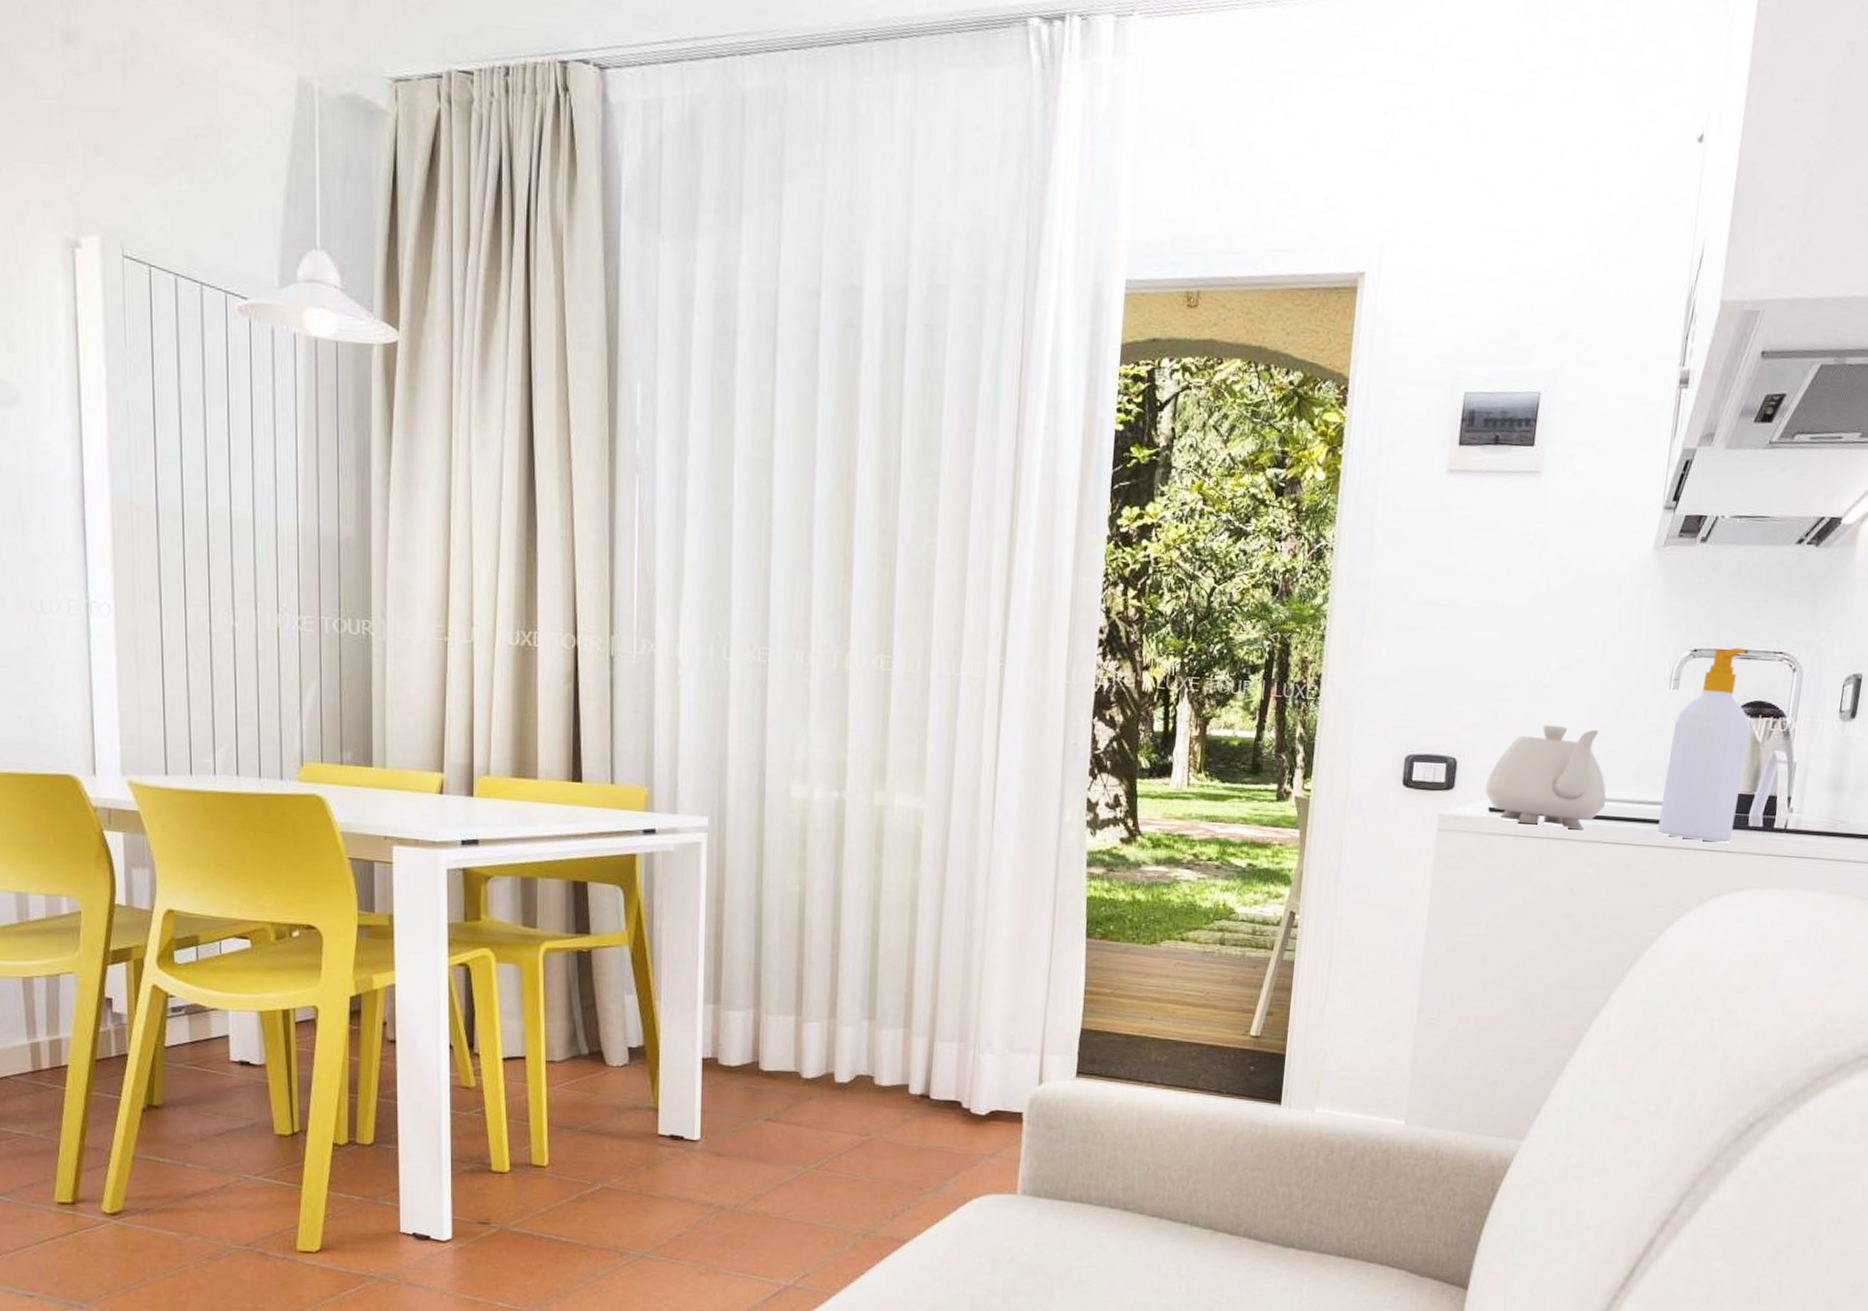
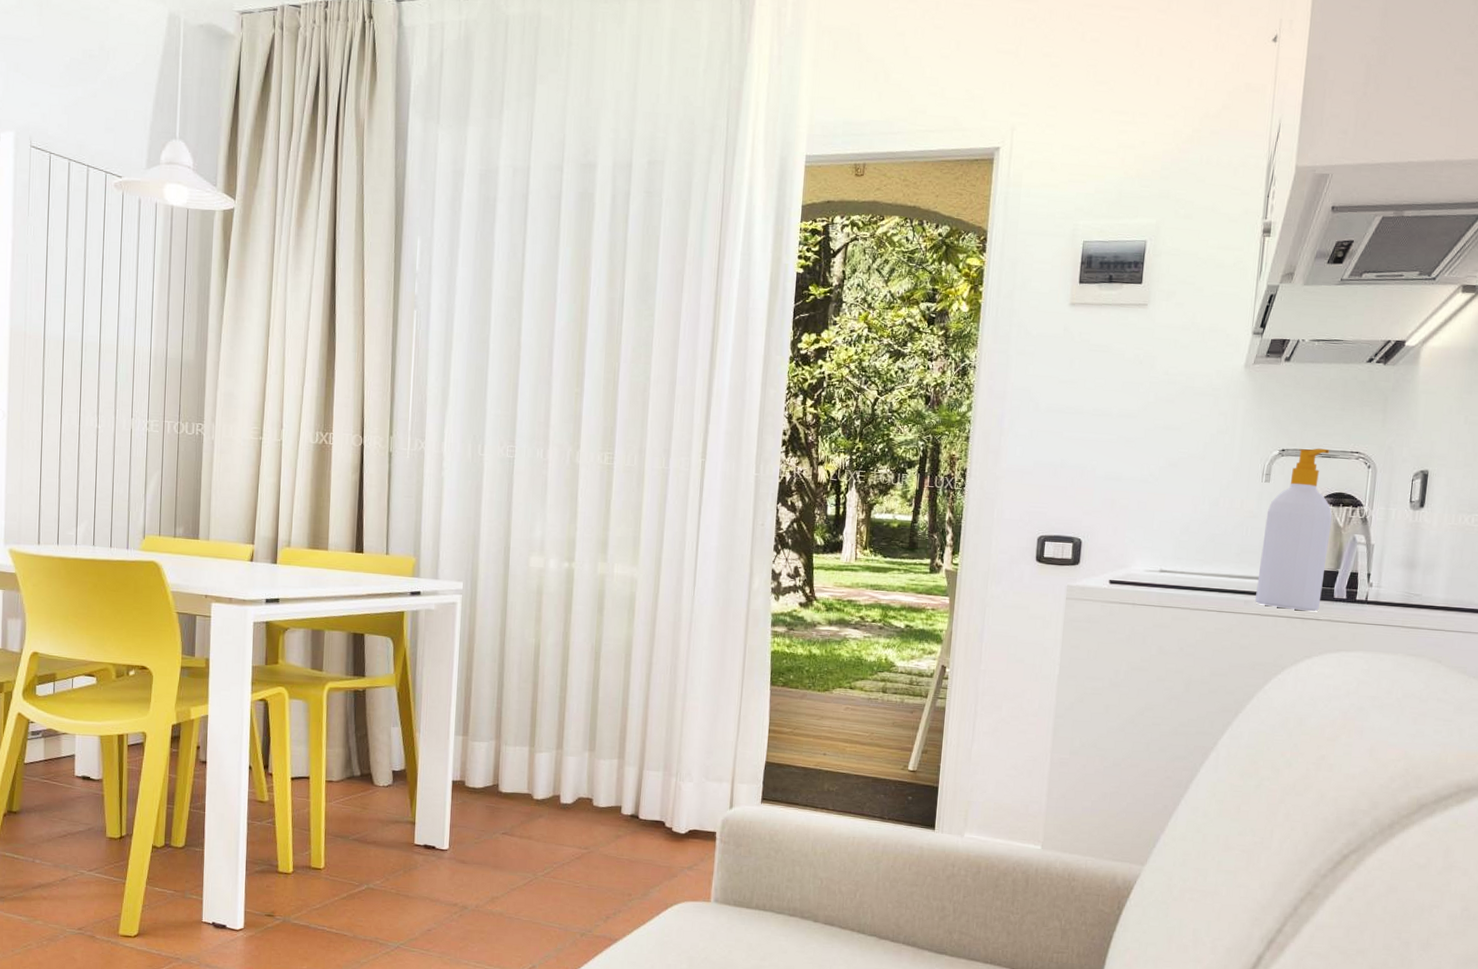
teapot: present [1485,724,1607,830] -> none [1106,511,1210,600]

